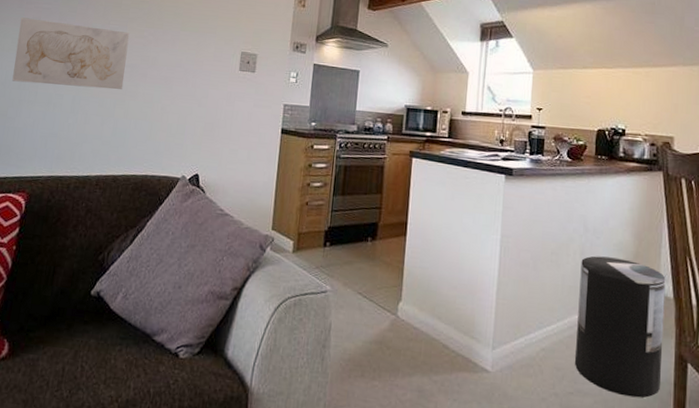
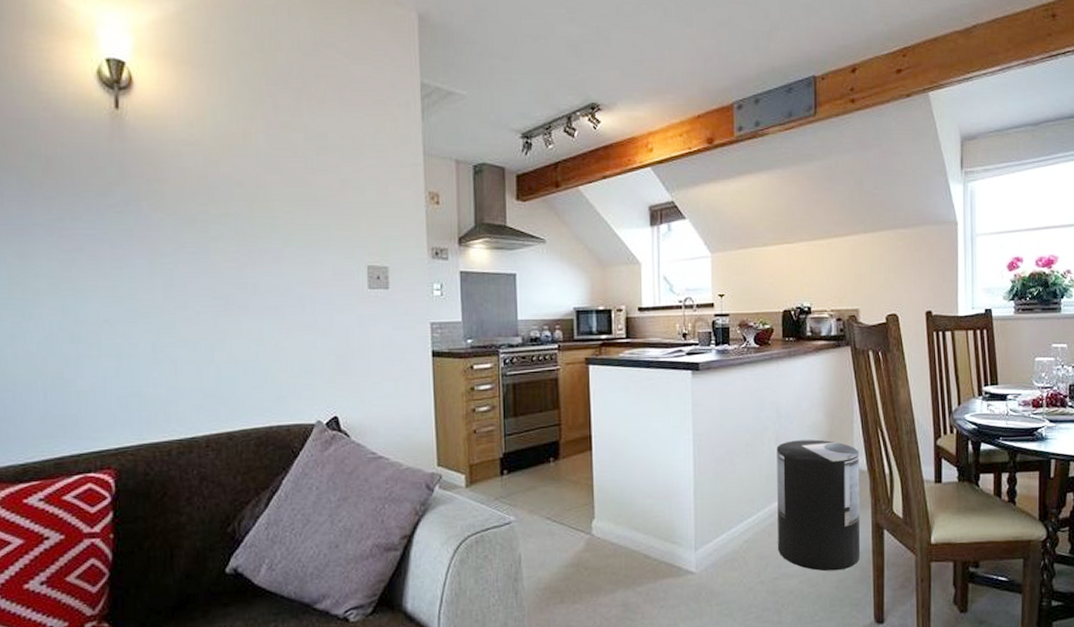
wall art: present [12,17,130,90] -> none [53,249,219,334]

